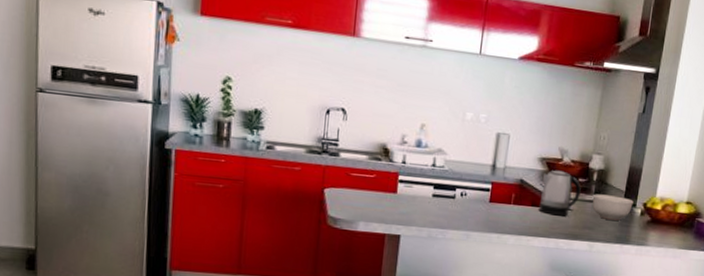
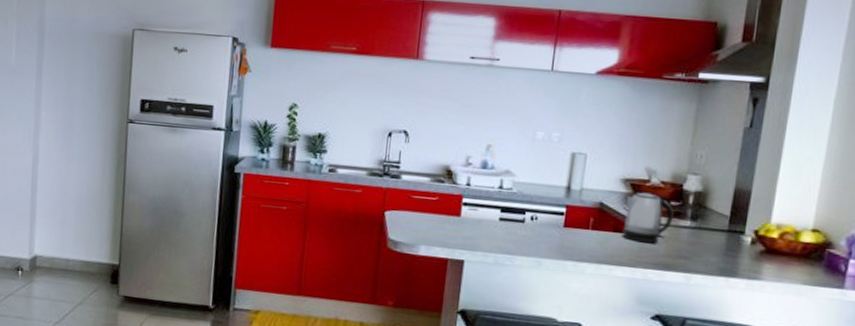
bowl: present [592,194,634,221] -> none [688,219,741,250]

